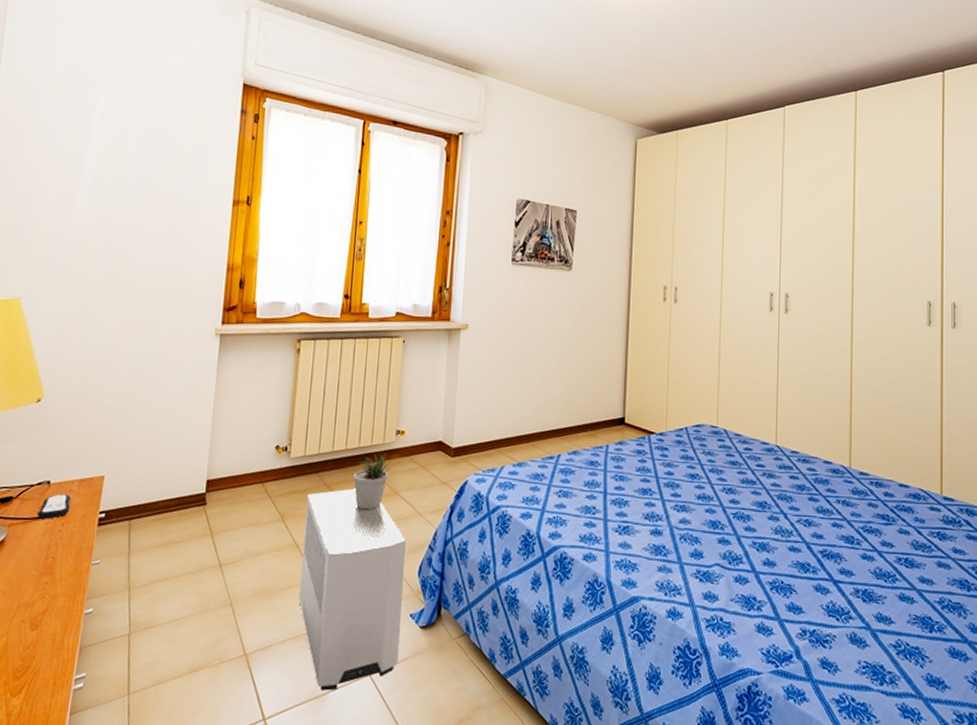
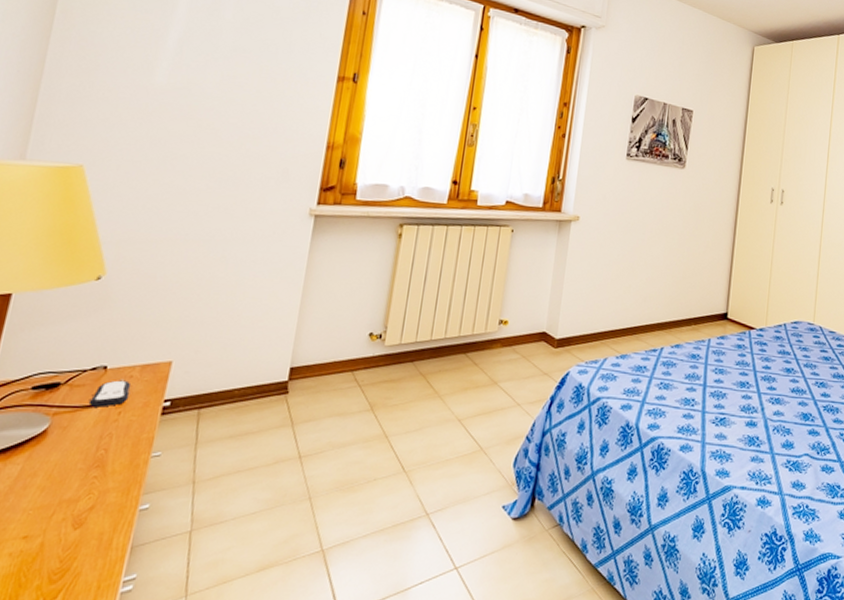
air purifier: present [298,488,406,691] -> none [384,378,503,586]
potted plant: present [353,453,390,510] -> none [450,342,491,400]

